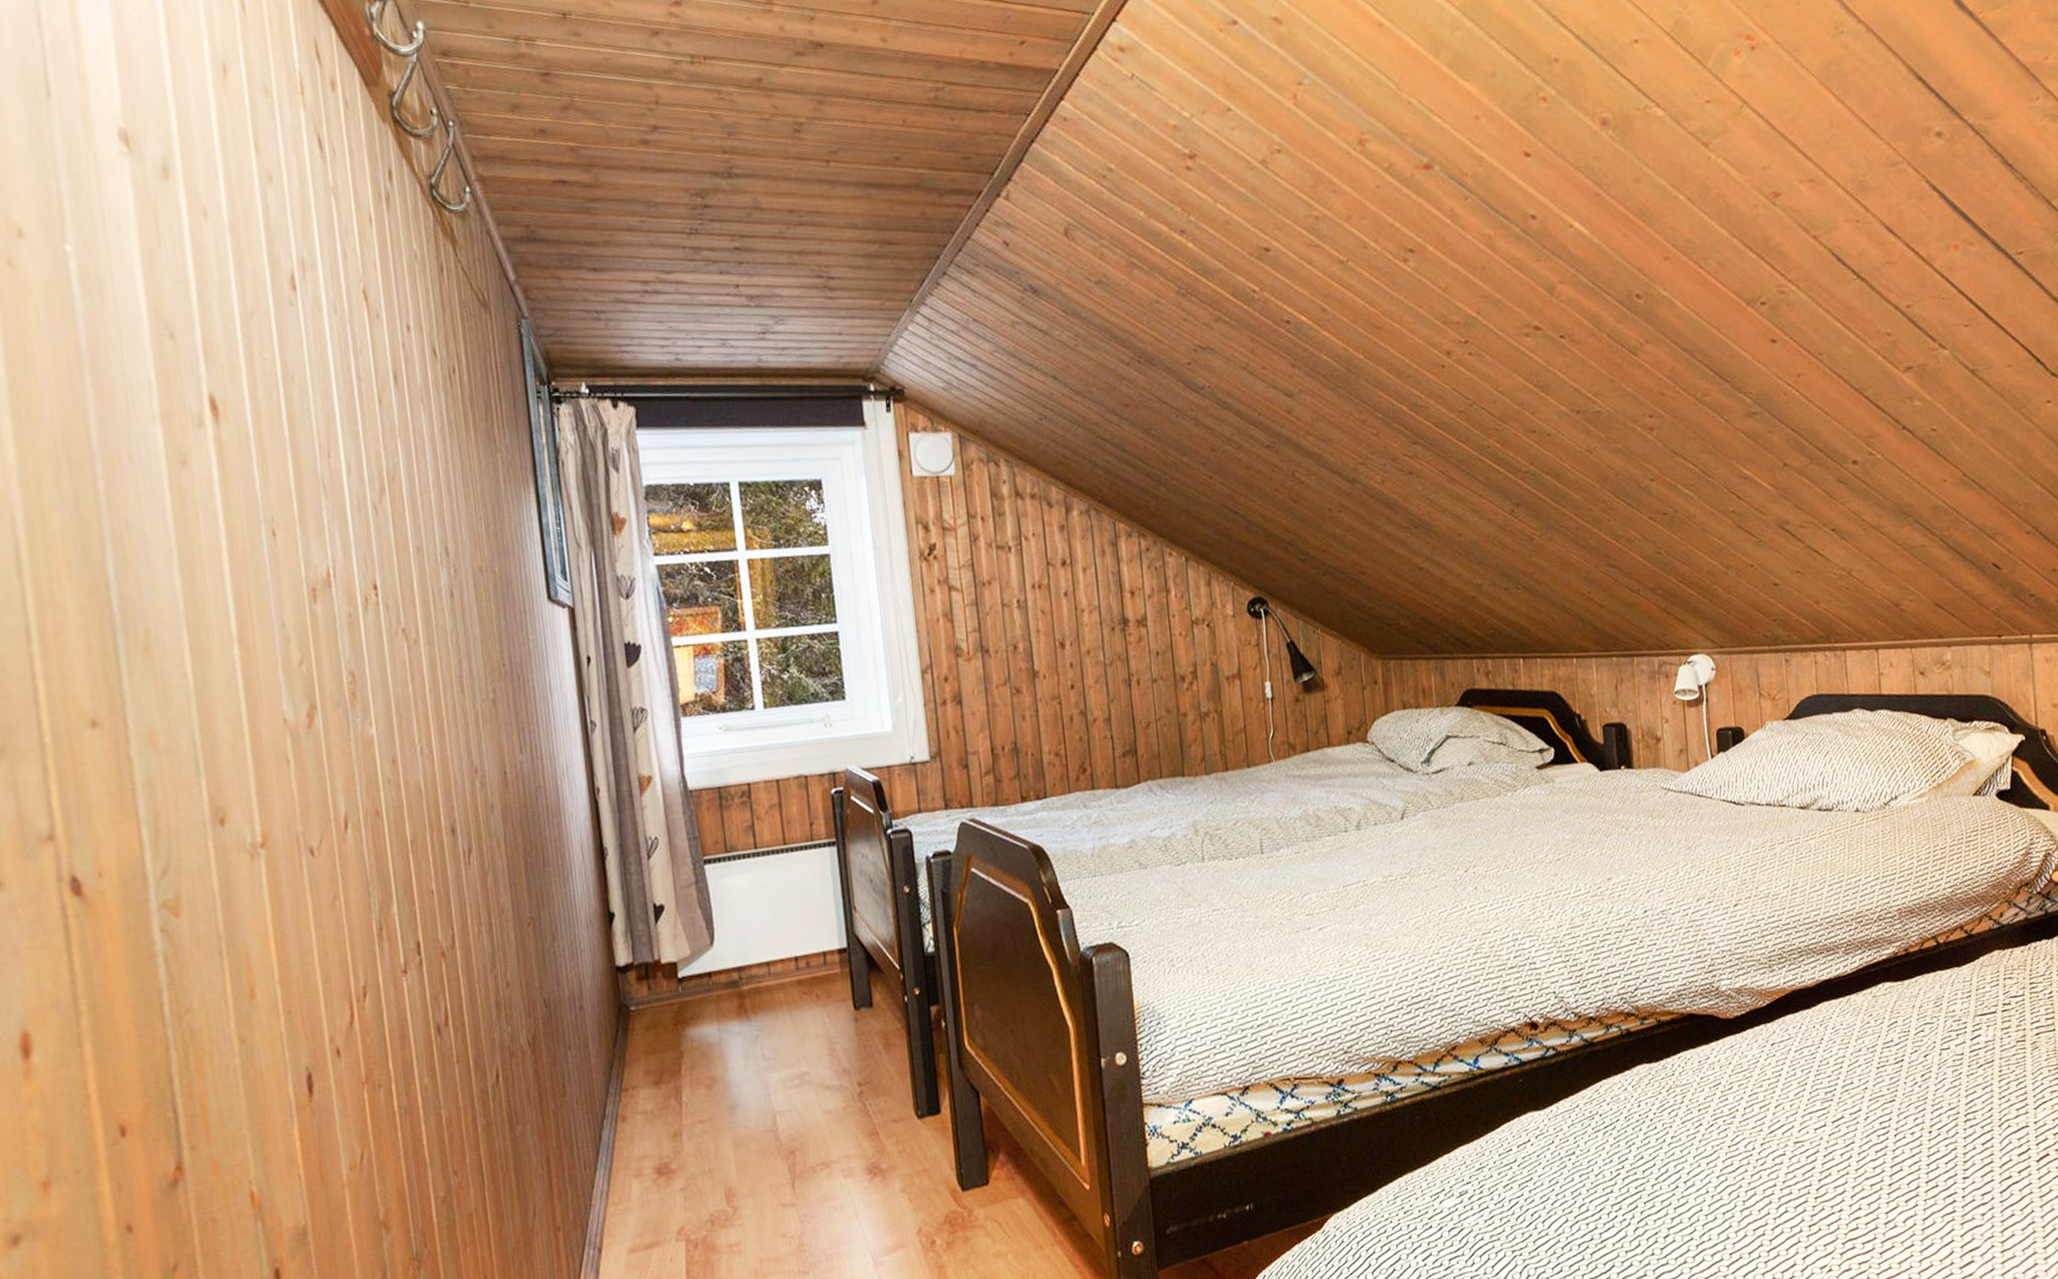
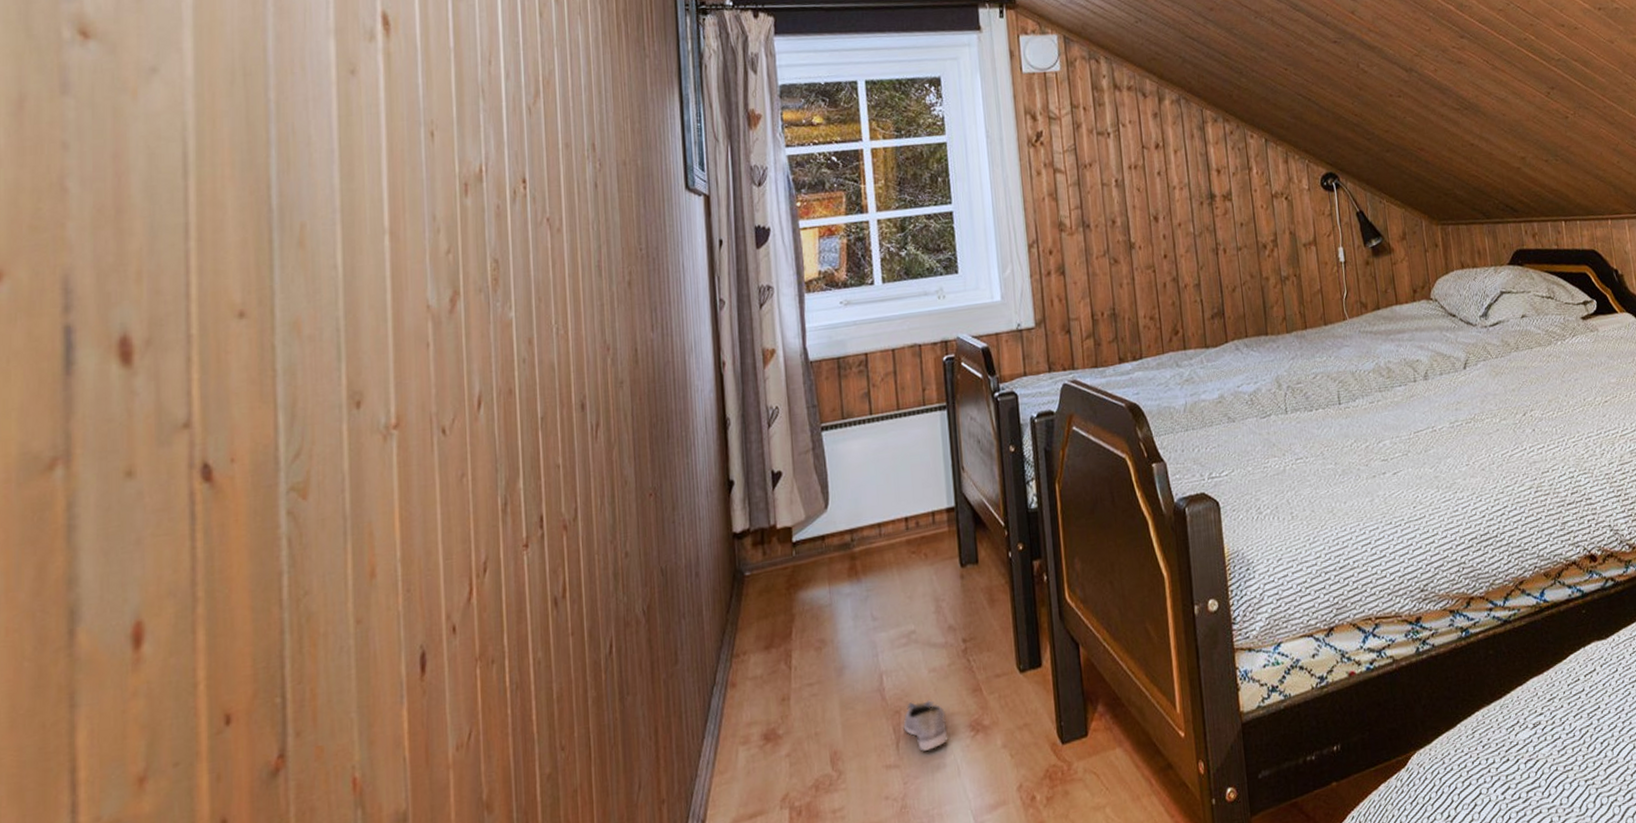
shoe: none [798,1142,845,1192] -> present [903,700,948,751]

